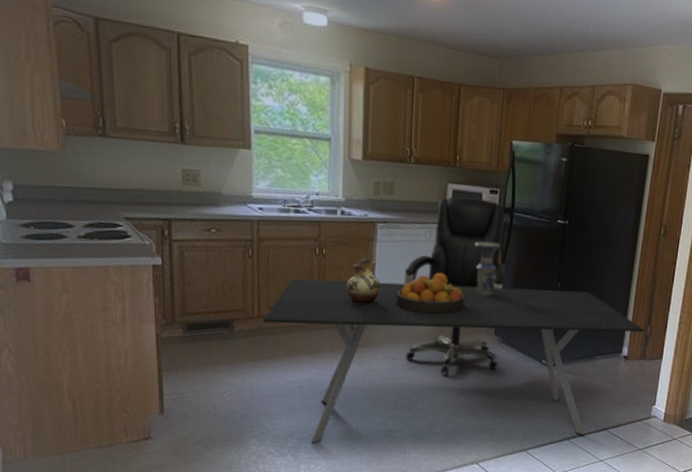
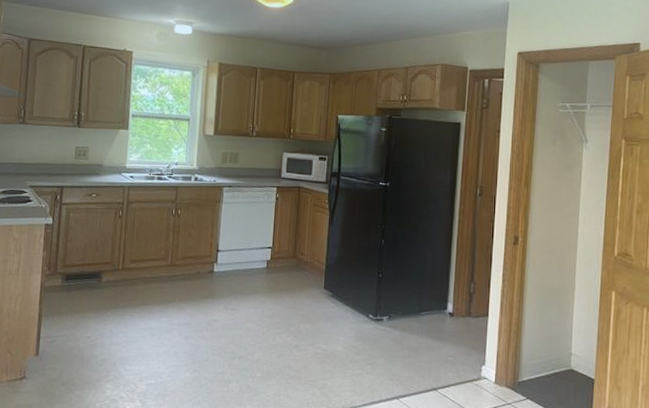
dining table: present [263,278,644,445] -> none [126,235,468,395]
ceramic pitcher: present [346,258,381,304] -> none [195,218,225,259]
fruit bowl: present [396,272,465,313] -> none [237,230,297,268]
chair: present [404,197,507,375] -> none [244,163,334,327]
vase: present [474,242,500,296] -> none [306,202,329,252]

